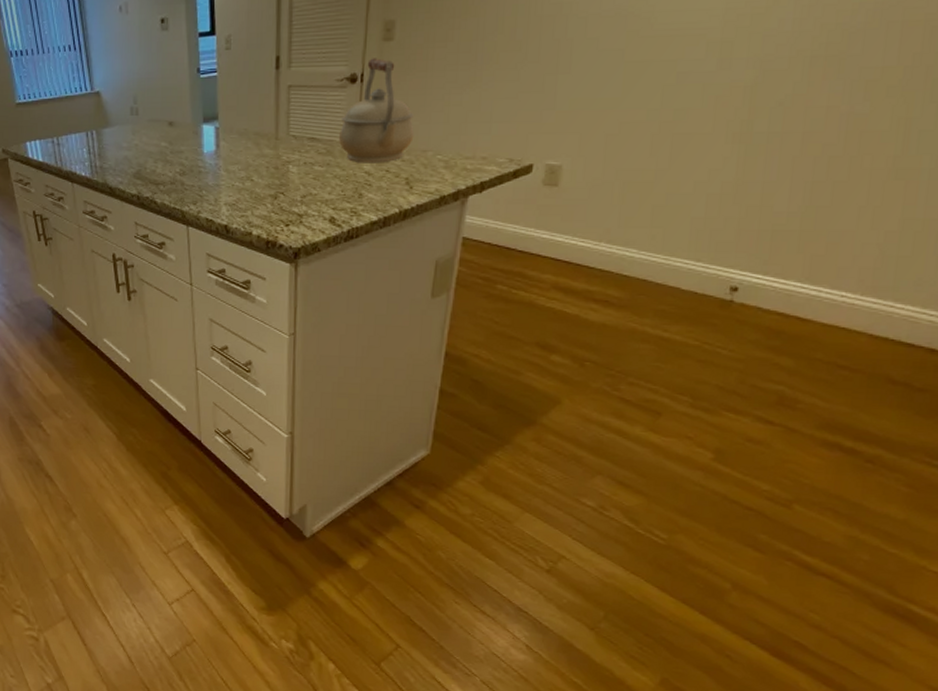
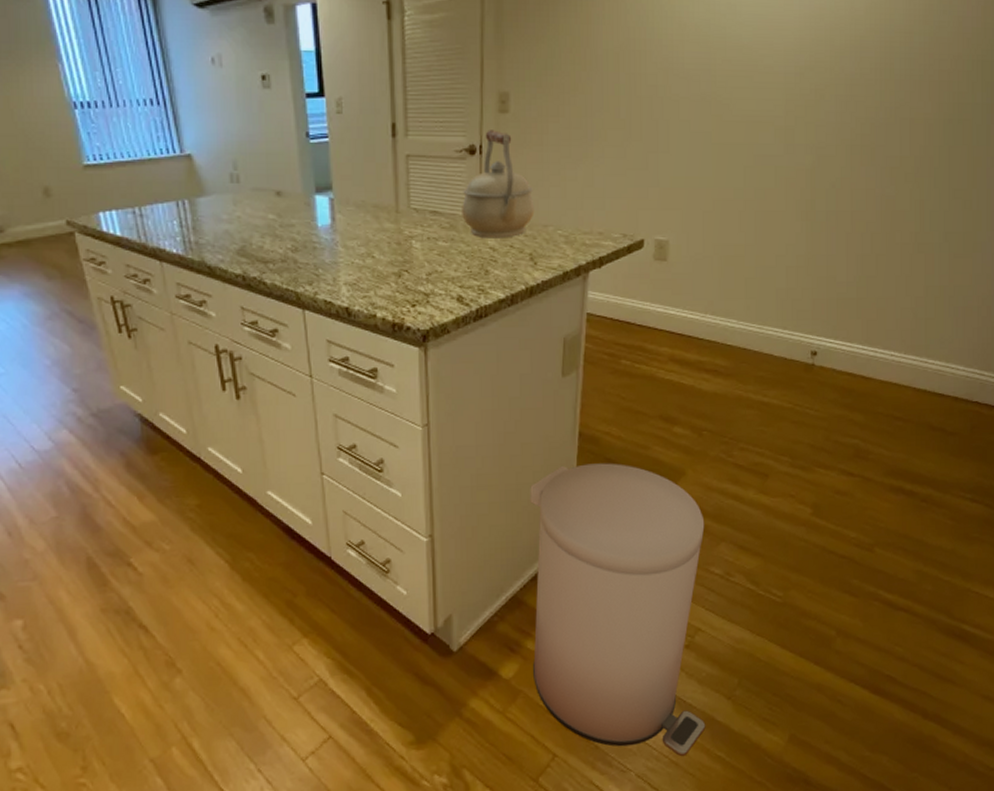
pedal bin: none [382,382,579,675] -> present [530,463,706,757]

